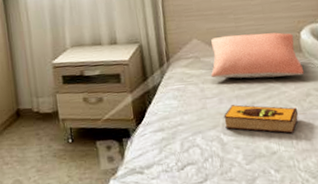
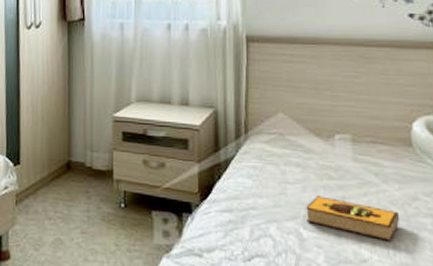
pillow: present [210,32,304,79] -> none [295,114,411,175]

